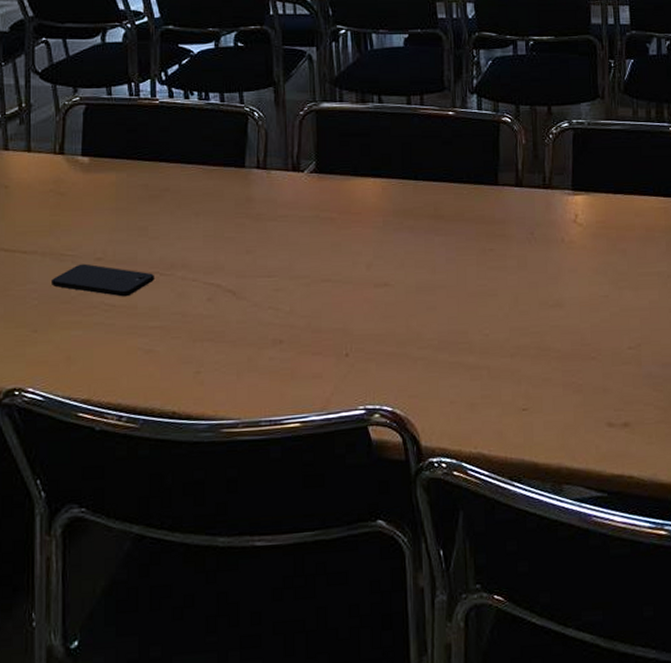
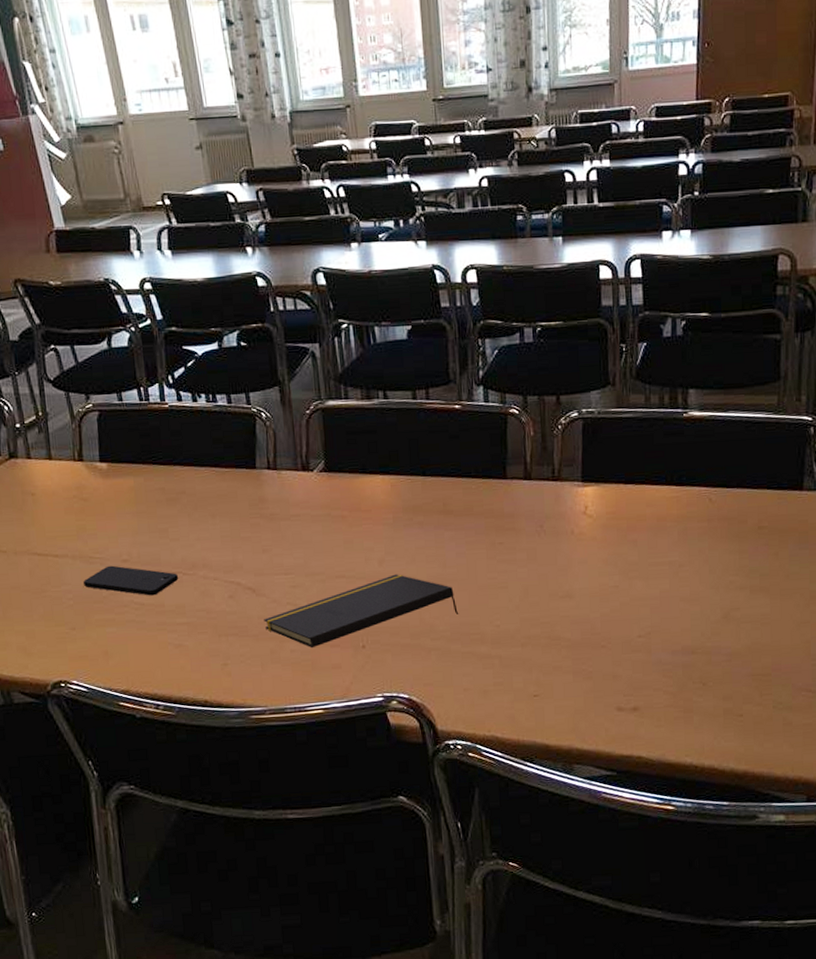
notepad: none [243,279,447,356] -> present [264,574,459,649]

